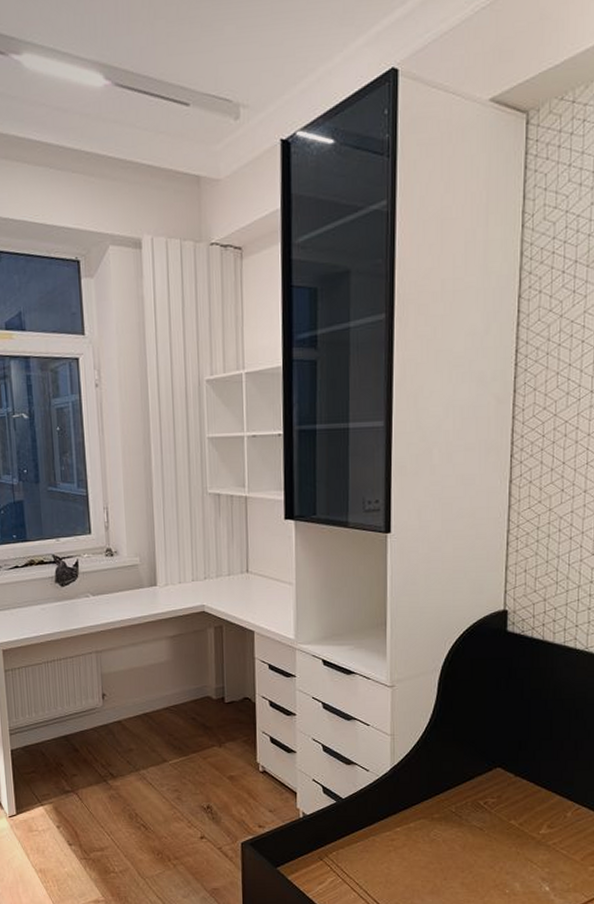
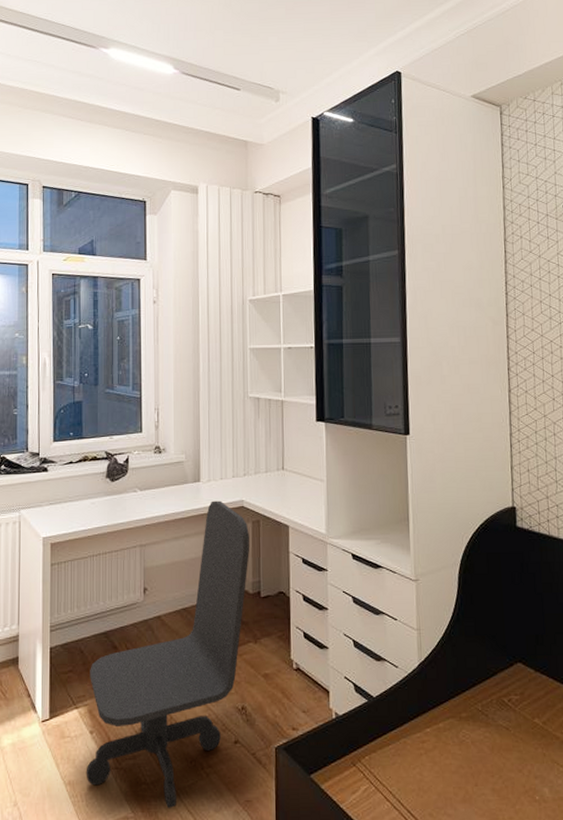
office chair: none [52,605,213,894] -> present [86,500,250,808]

